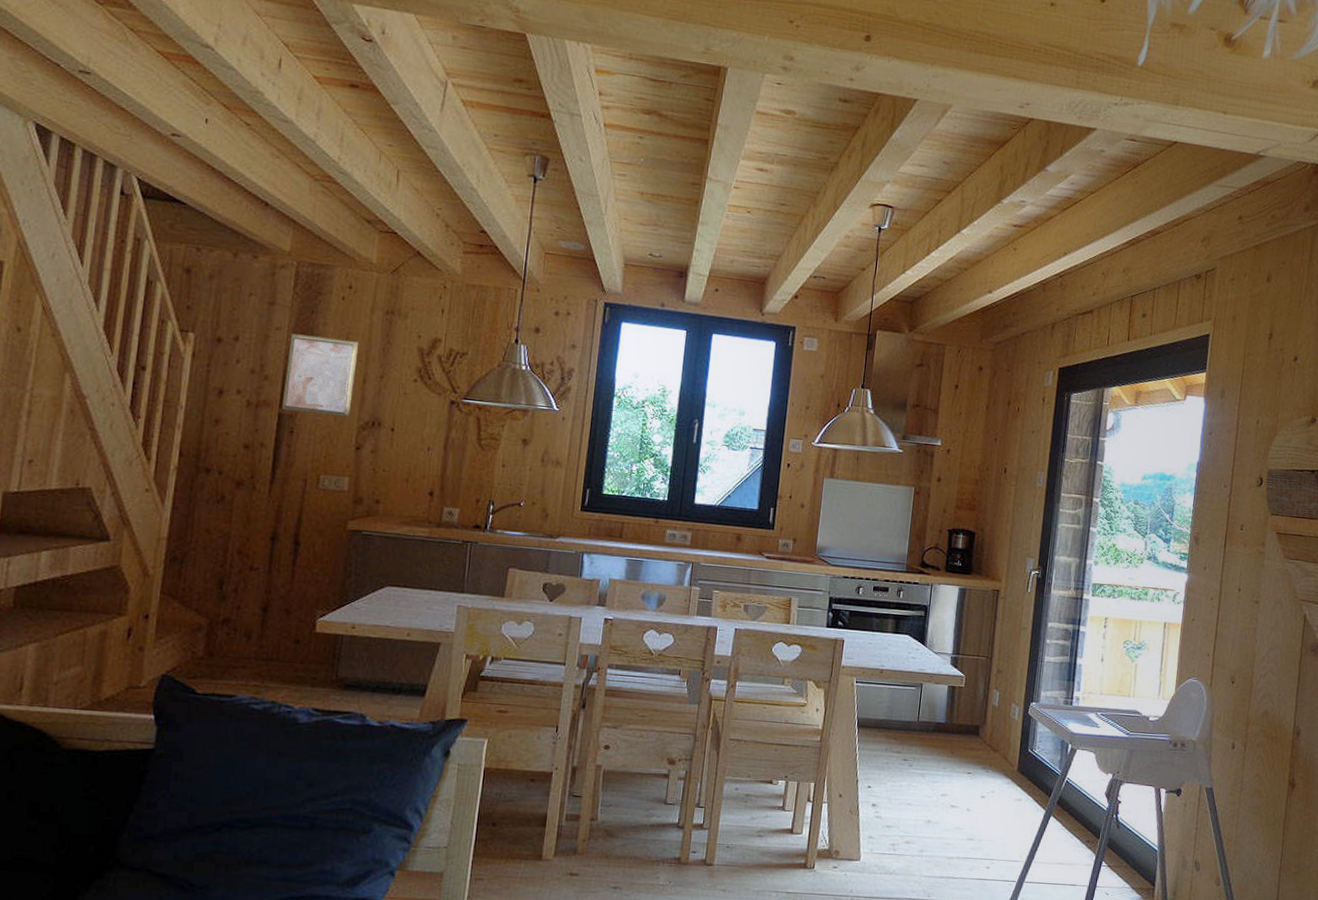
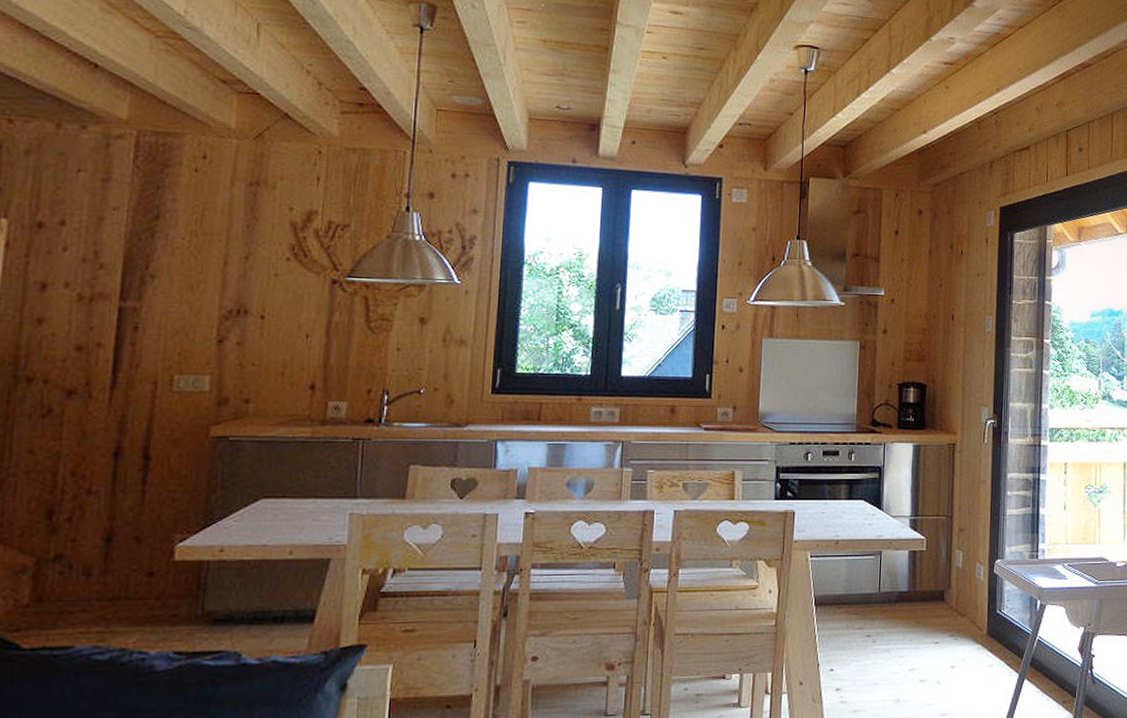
wall art: present [281,333,359,417] -> none [122,213,218,306]

